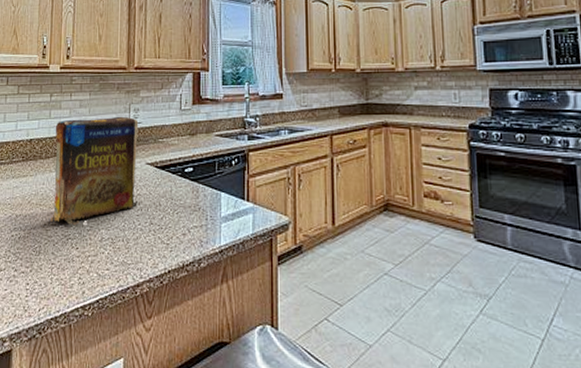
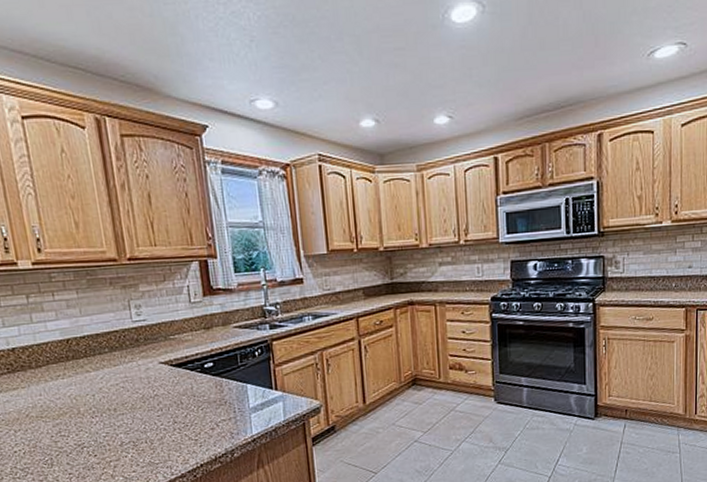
cereal box: present [50,116,140,225] -> none [41,314,159,433]

